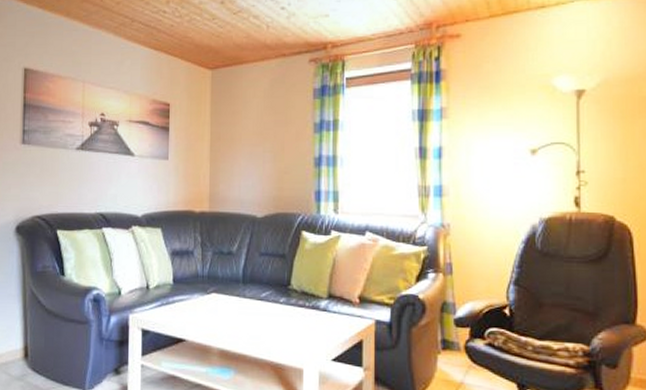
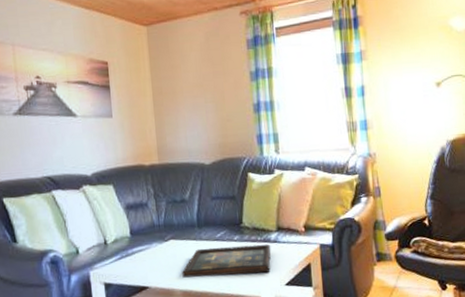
decorative tray: none [221,306,320,343] -> present [182,244,271,278]

